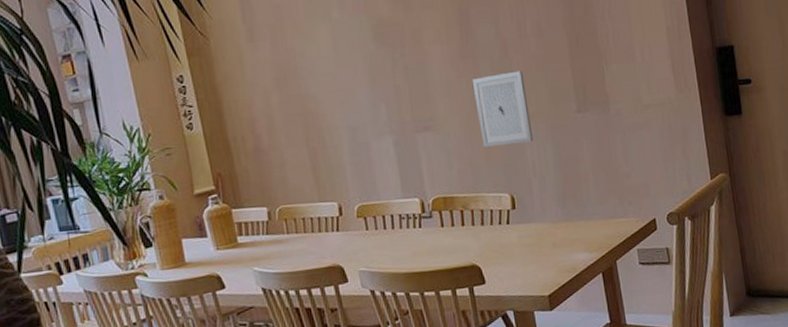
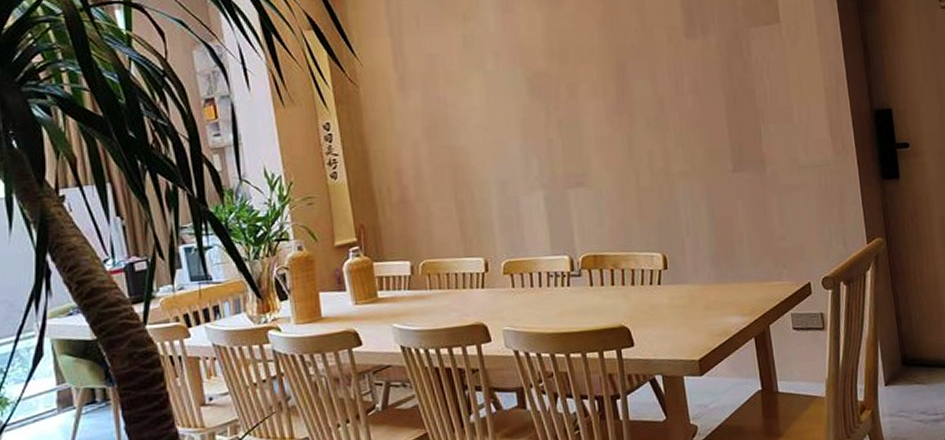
wall art: present [473,70,534,147] -> none [628,128,688,205]

